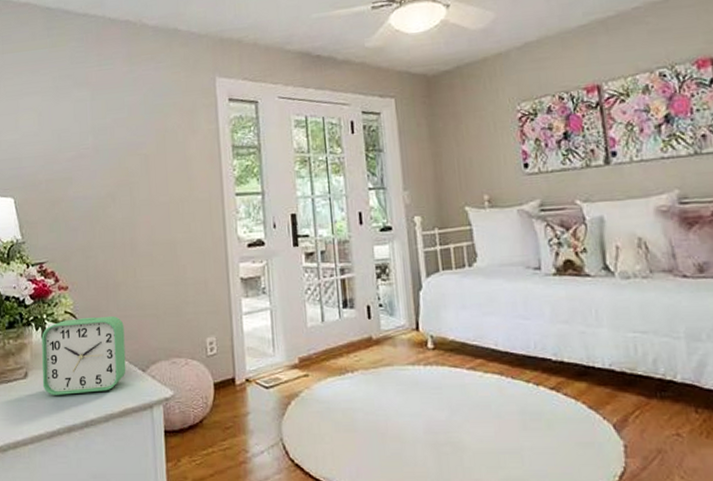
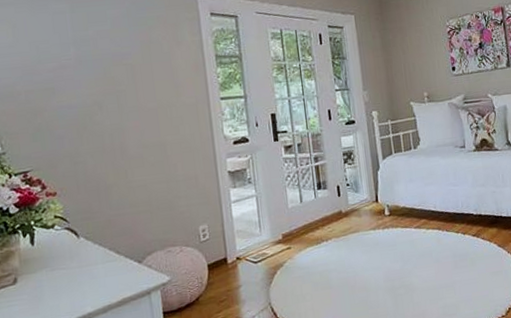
alarm clock: present [41,315,126,395] -> none [30,215,122,296]

